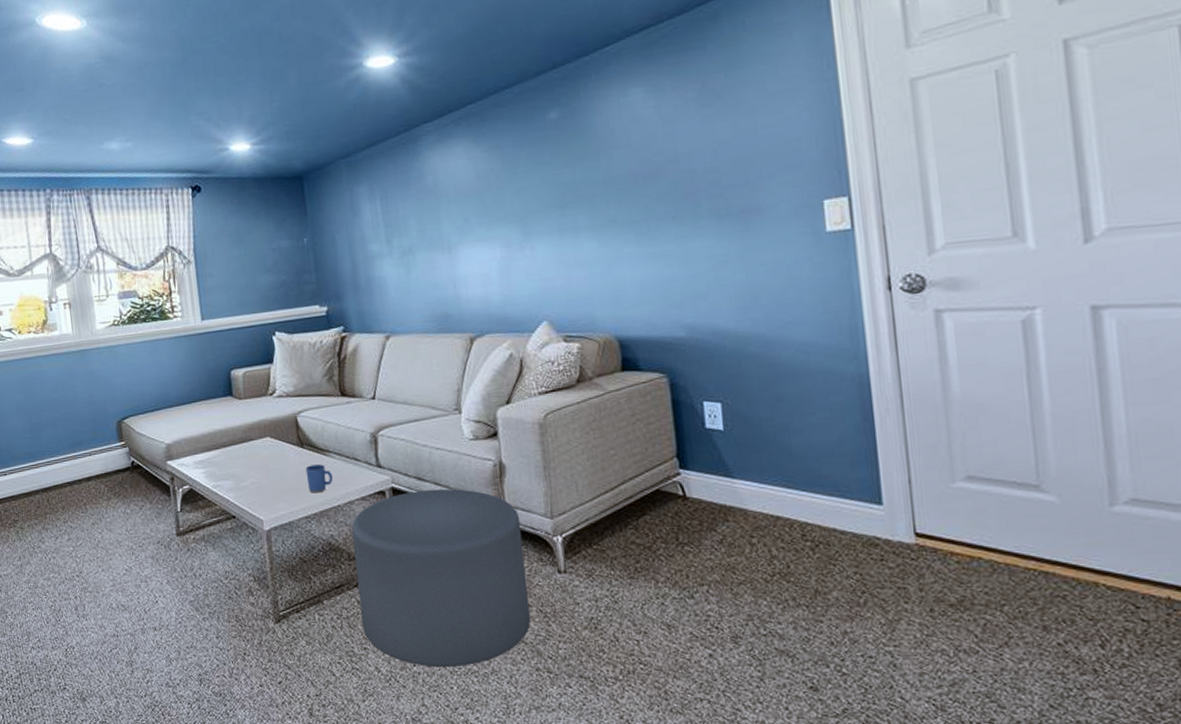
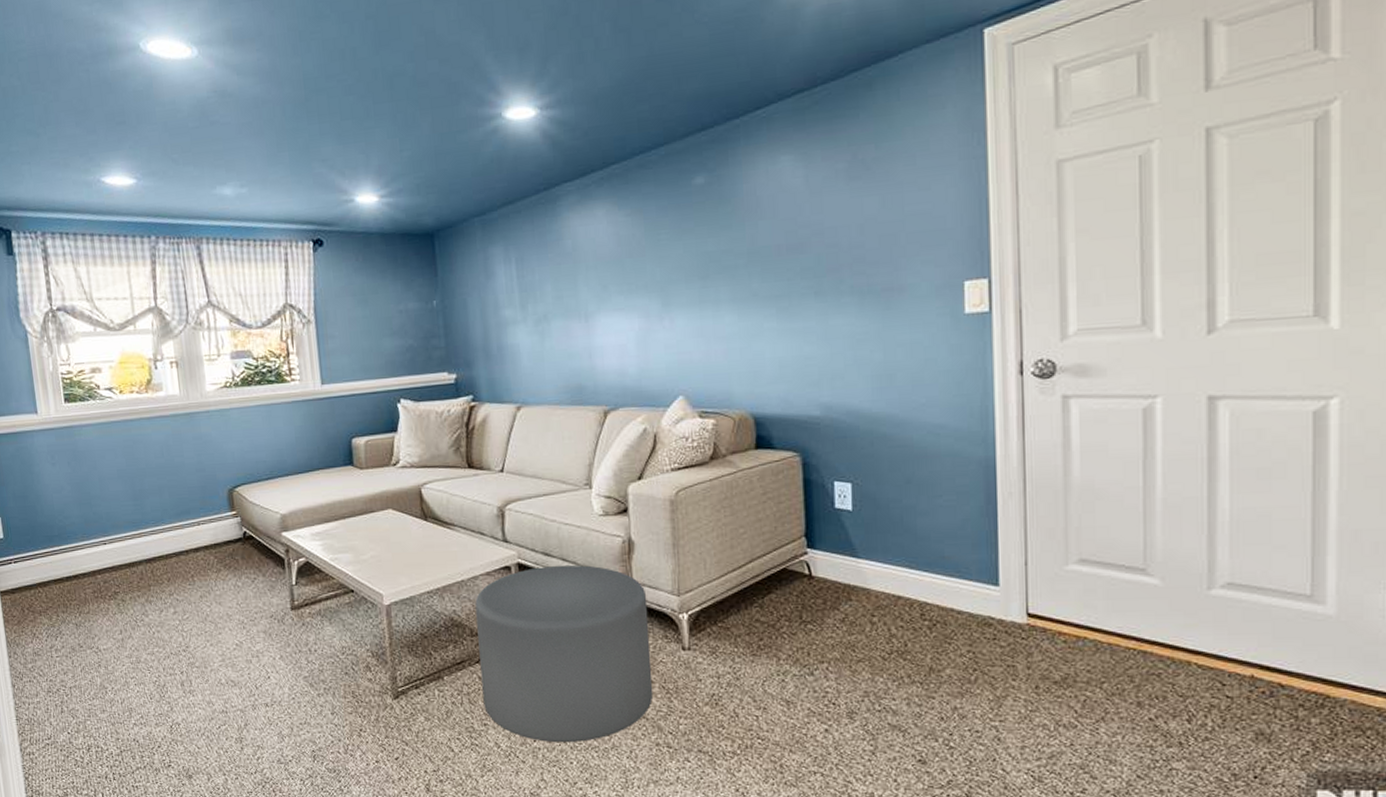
mug: present [305,464,333,493] -> none [428,538,457,568]

